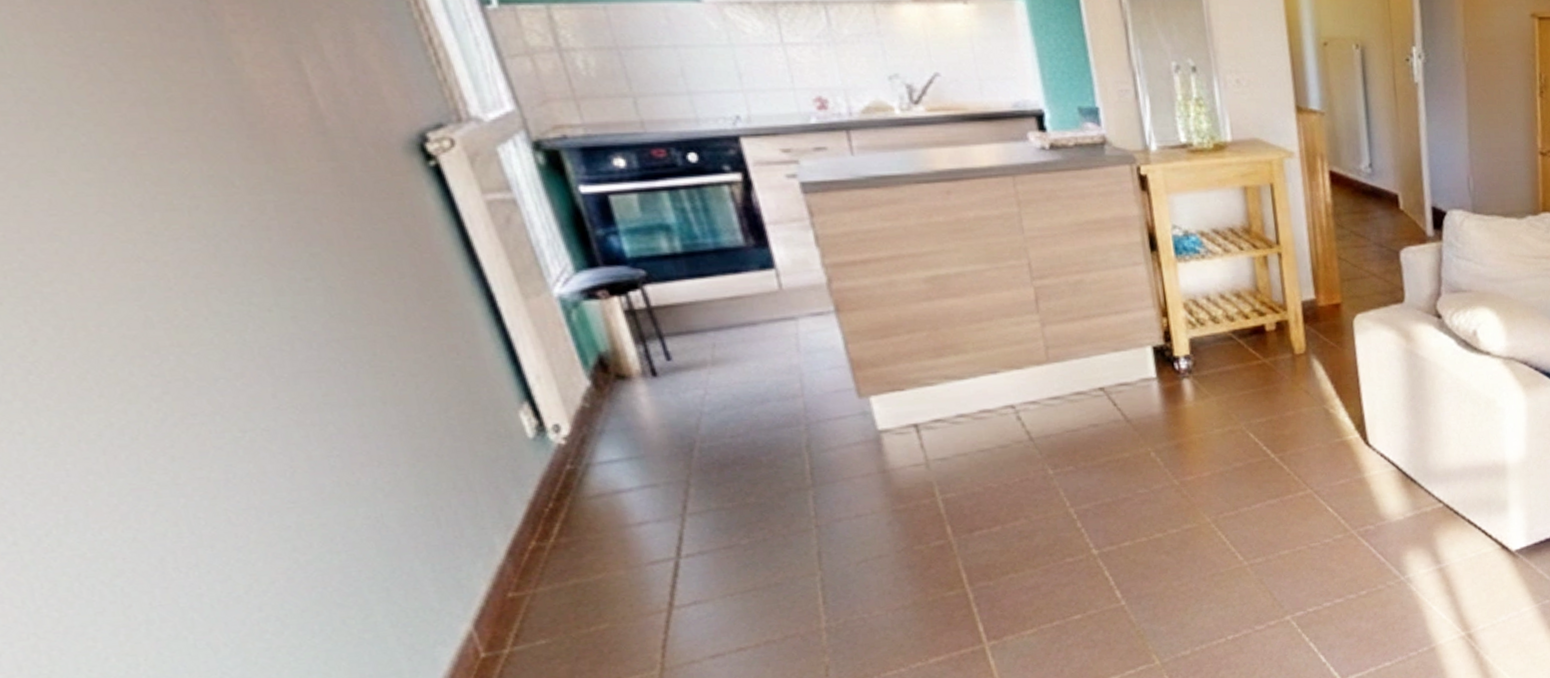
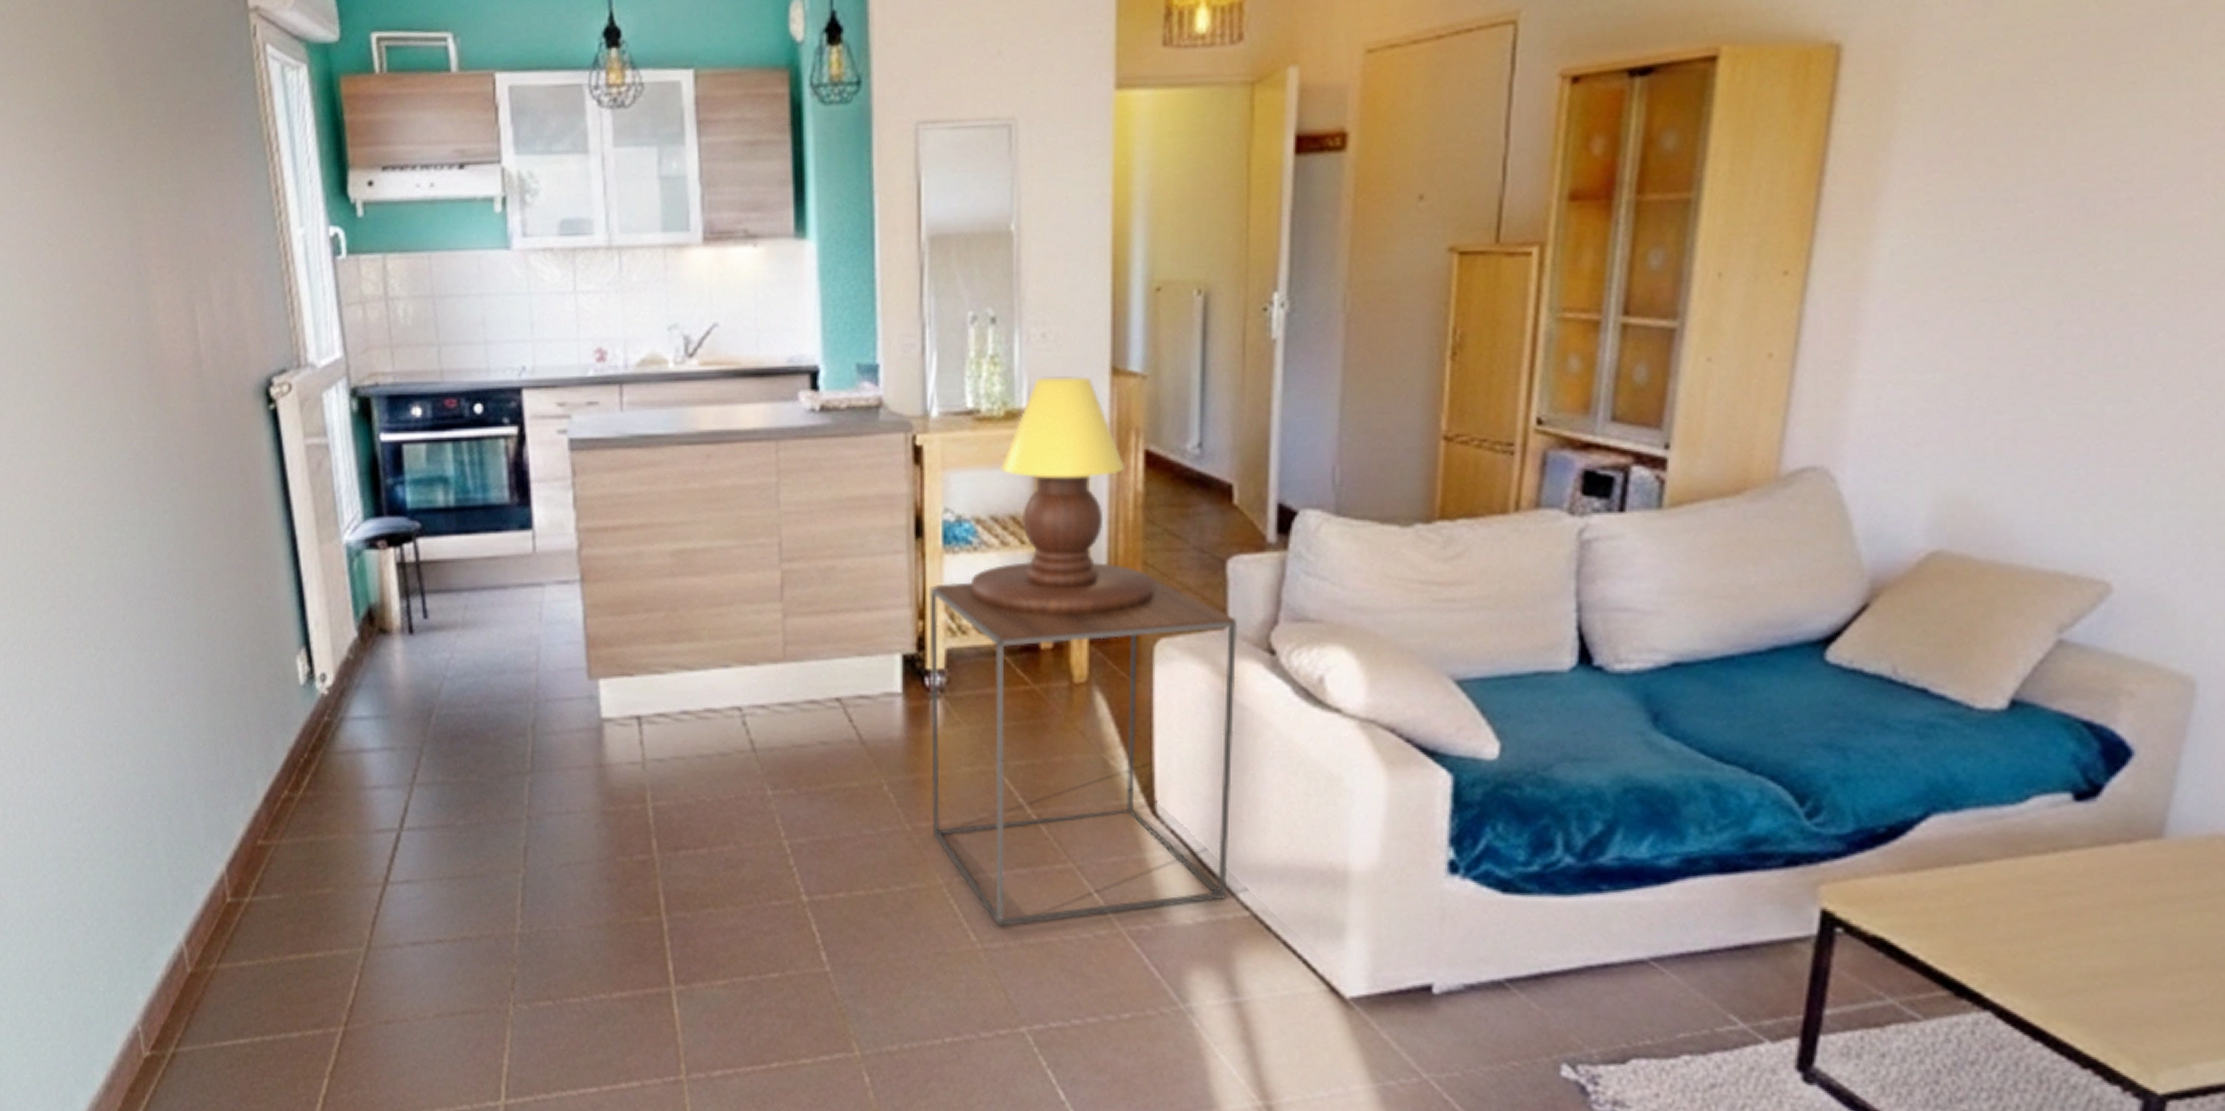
side table: none [1169,269,1426,546] -> present [929,578,1238,926]
table lamp: none [1203,114,1348,305] -> present [972,376,1153,616]

